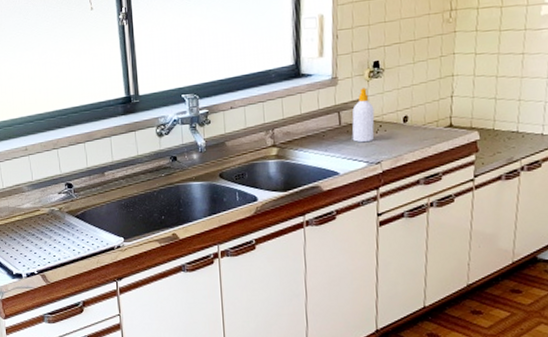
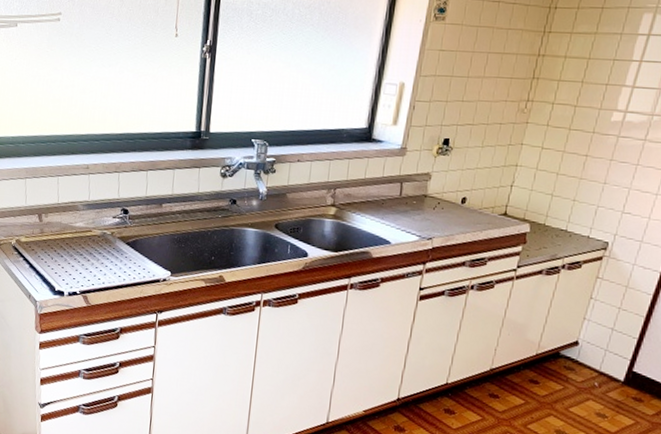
soap bottle: present [352,88,375,143] -> none [409,163,436,217]

